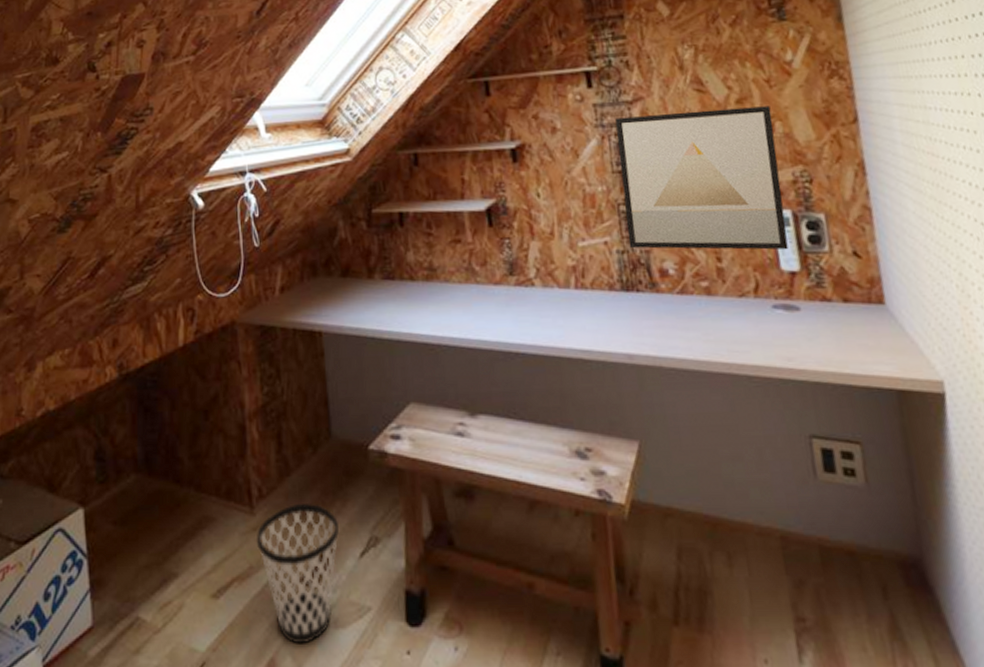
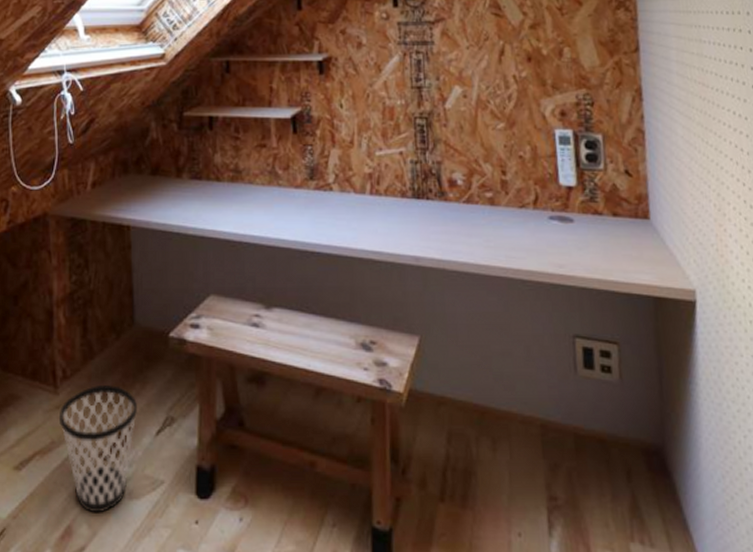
wall art: present [615,106,788,250] -> none [417,32,567,167]

